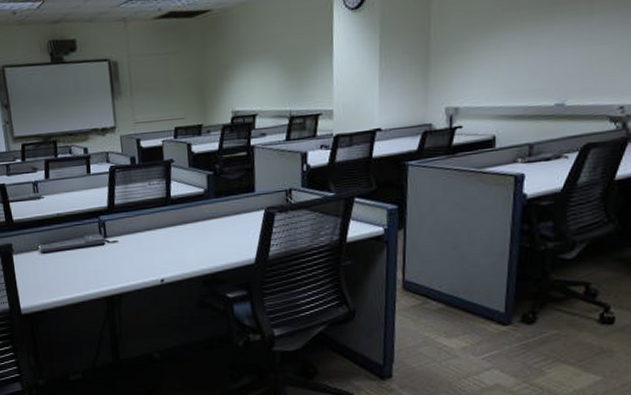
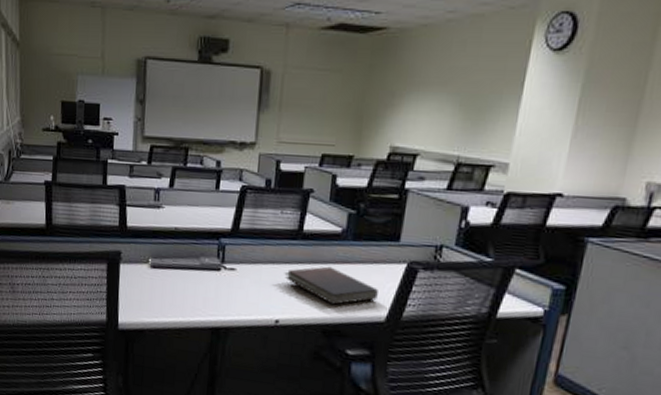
book: none [161,224,245,257] -> present [284,266,378,305]

